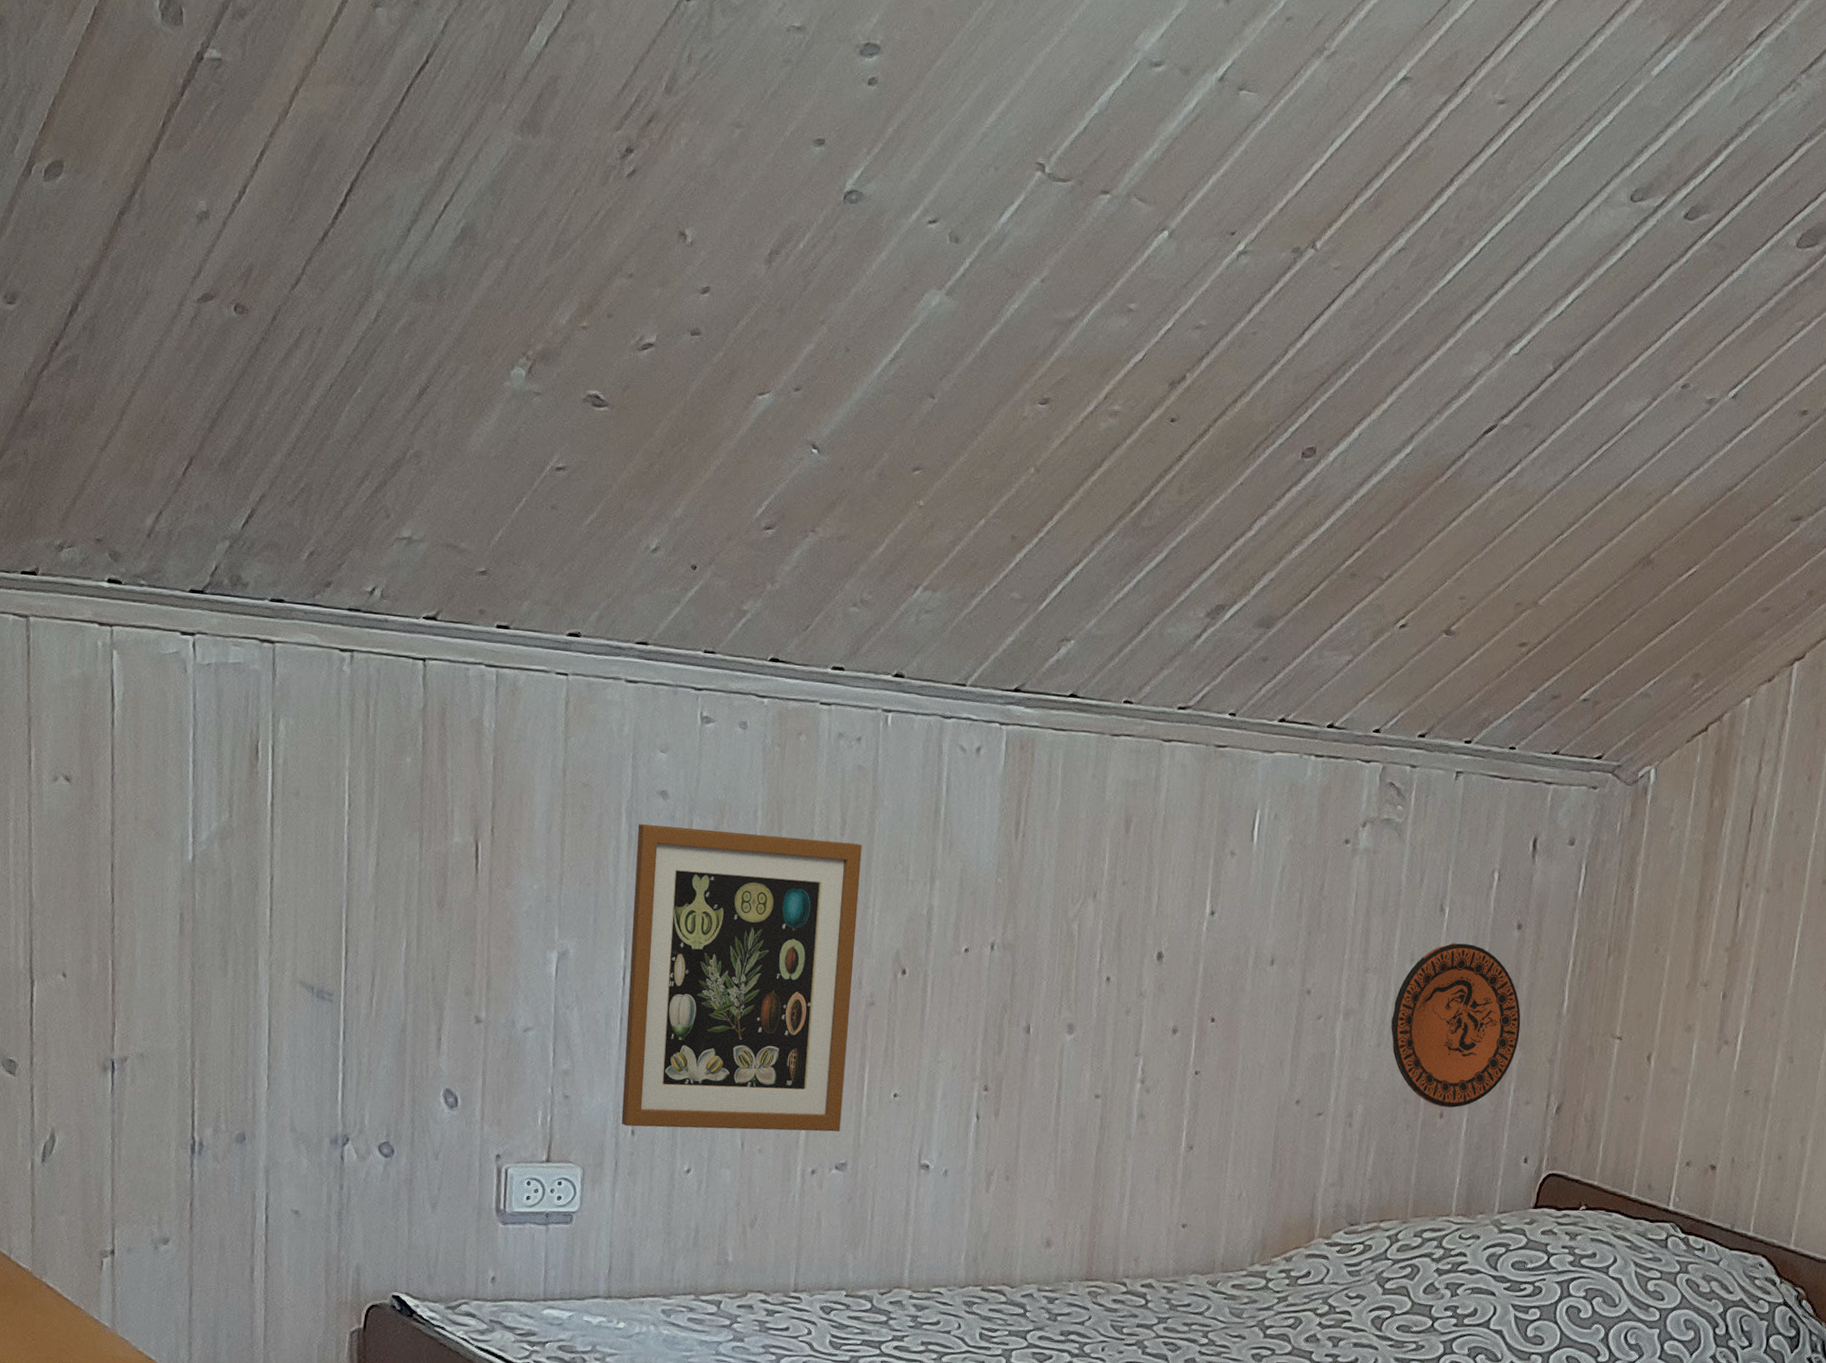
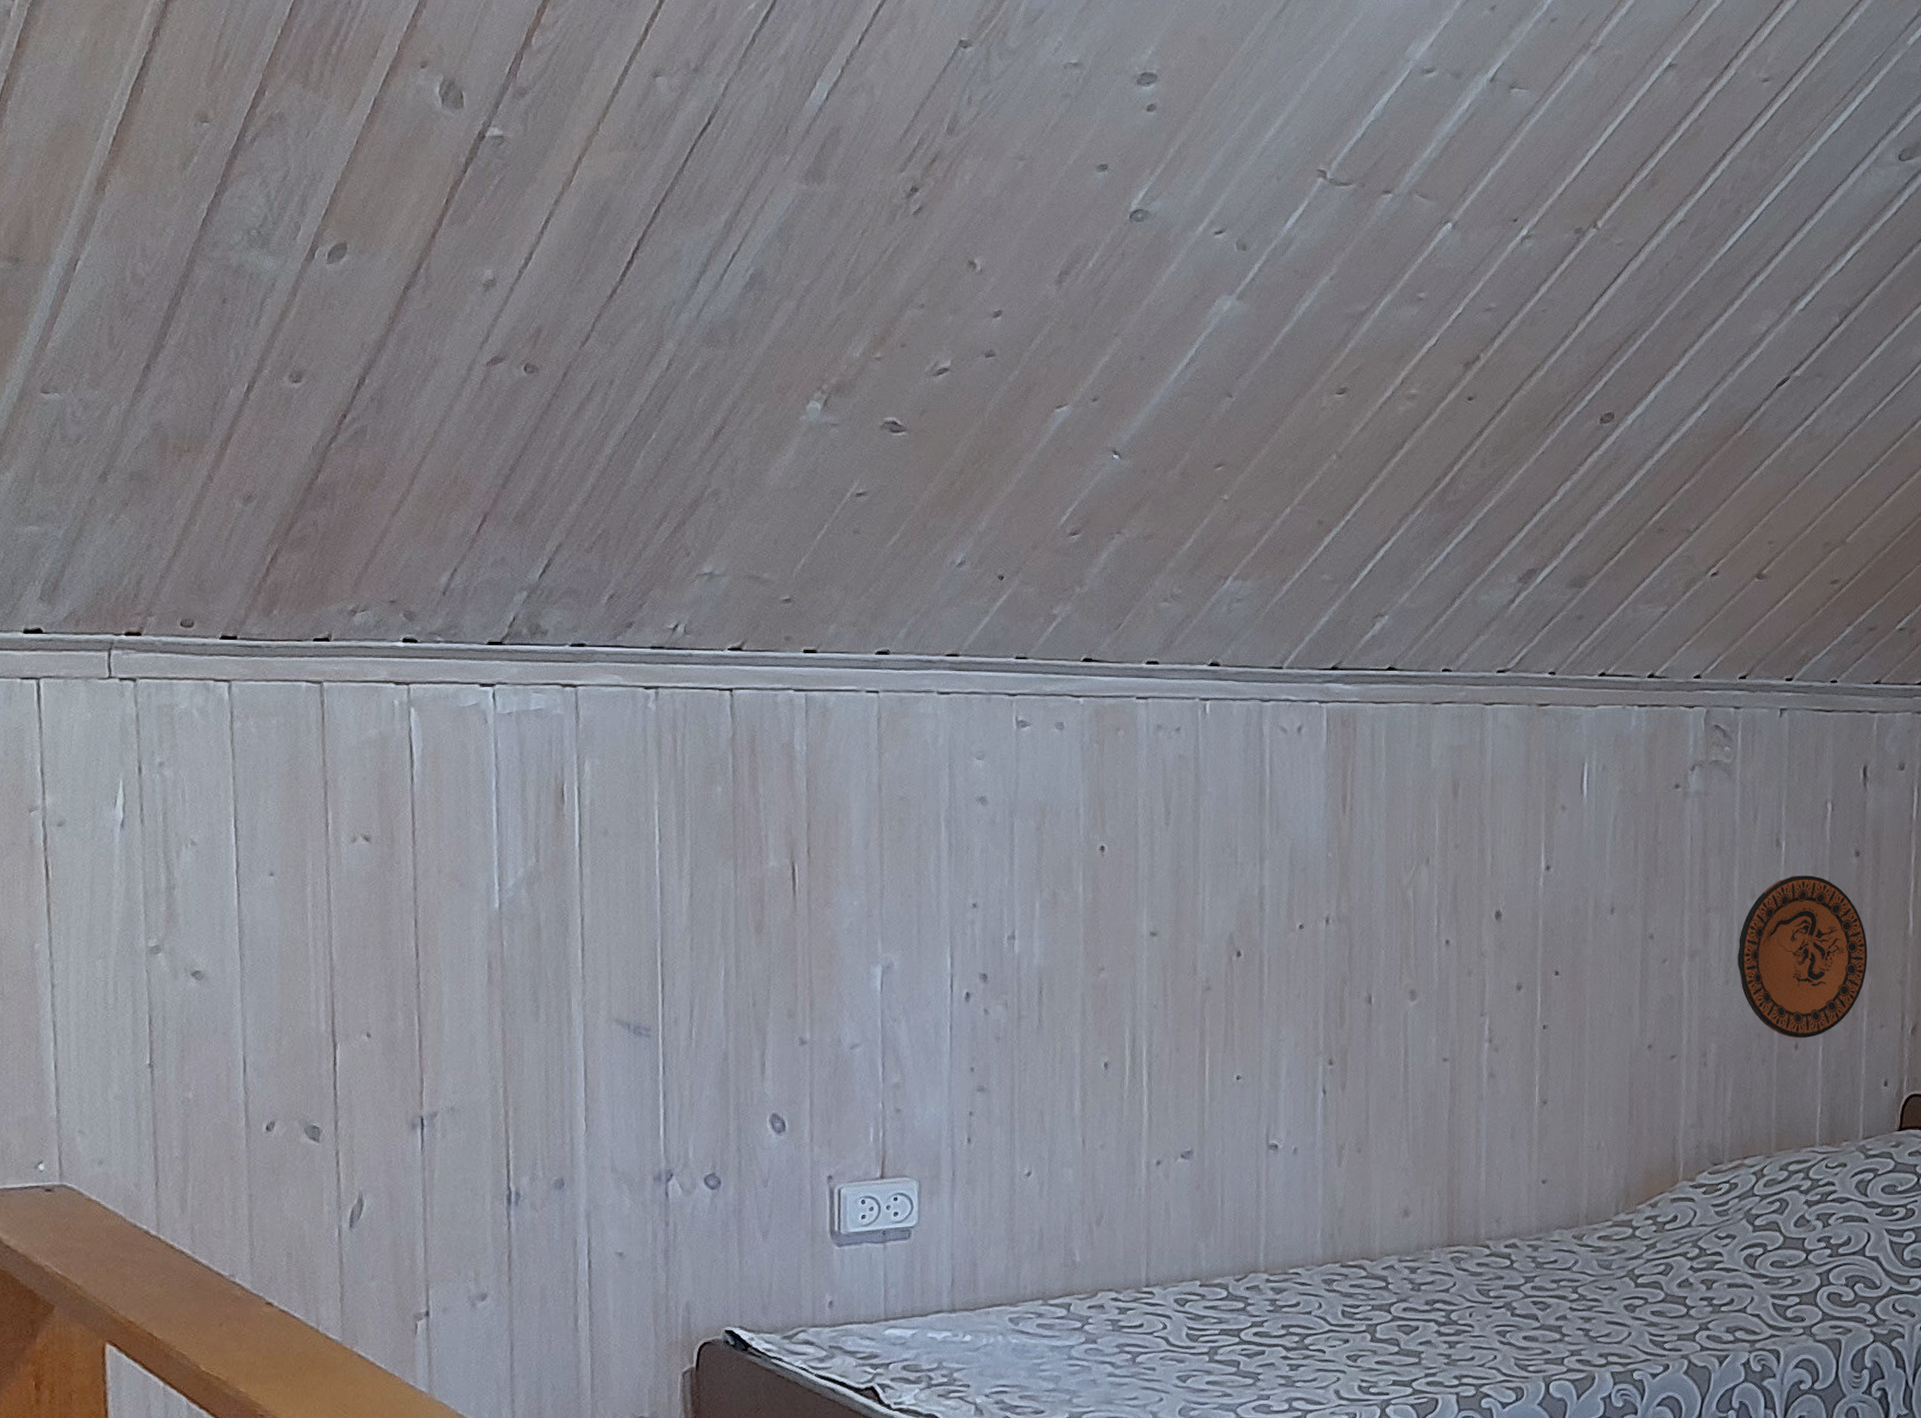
picture frame: present [621,824,862,1132] -> none [956,831,1188,1134]

